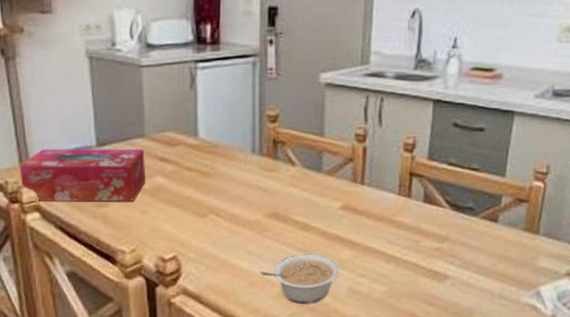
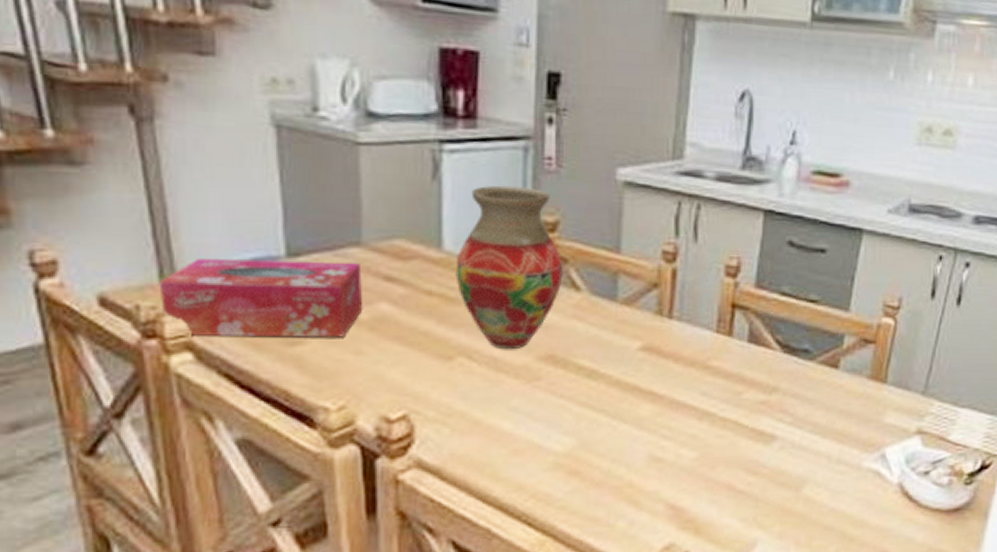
vase: none [207,90,283,209] -> present [455,185,563,350]
legume: present [260,253,340,305] -> none [528,409,637,478]

